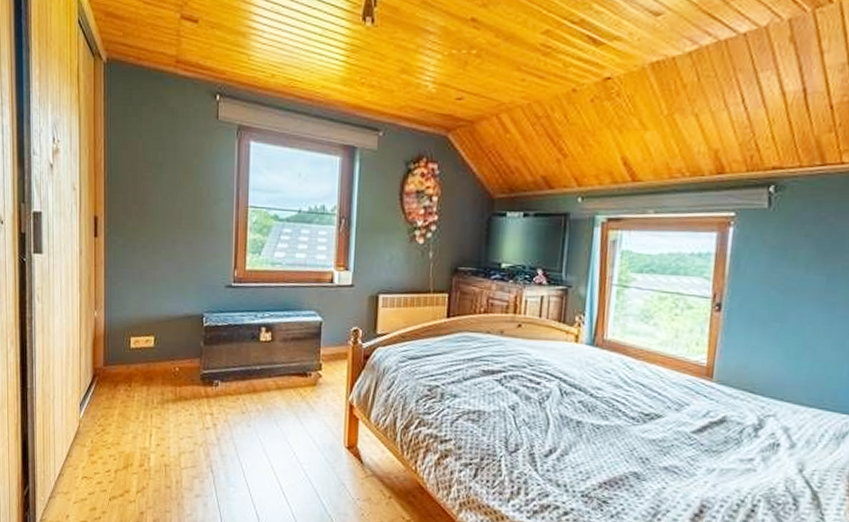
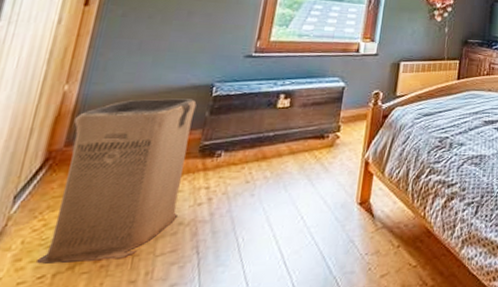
laundry basket: none [103,326,192,466] -> present [37,98,197,264]

